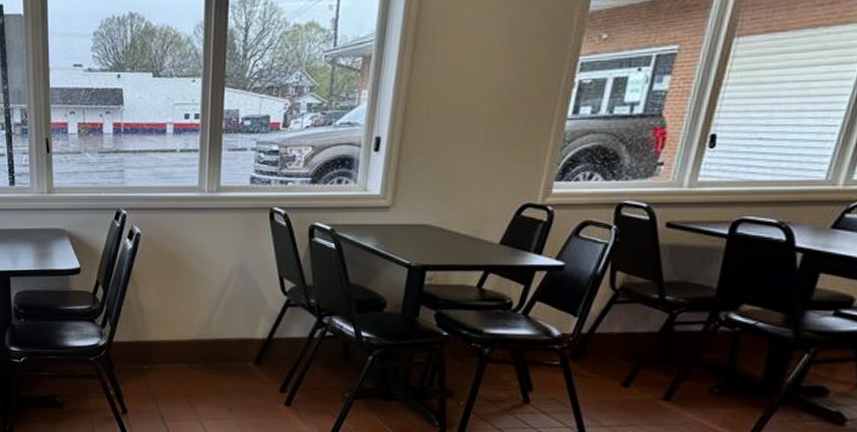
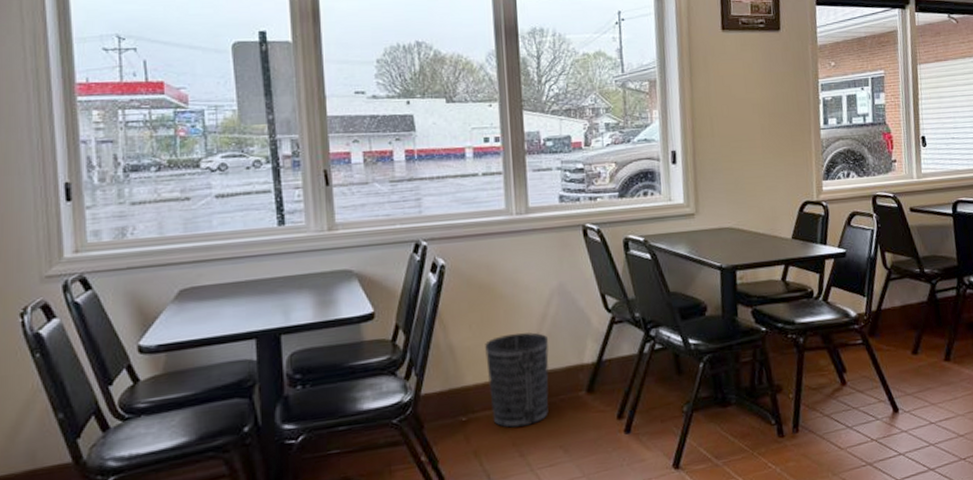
wastebasket: none [168,302,226,383] -> present [485,332,549,428]

